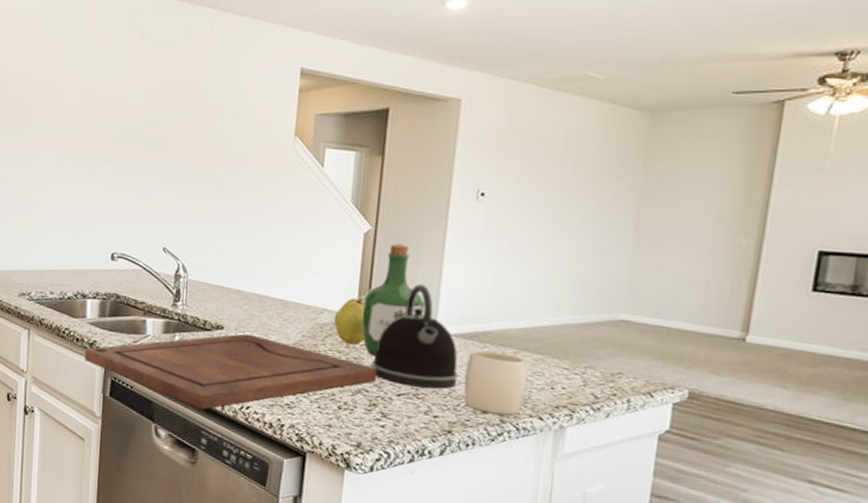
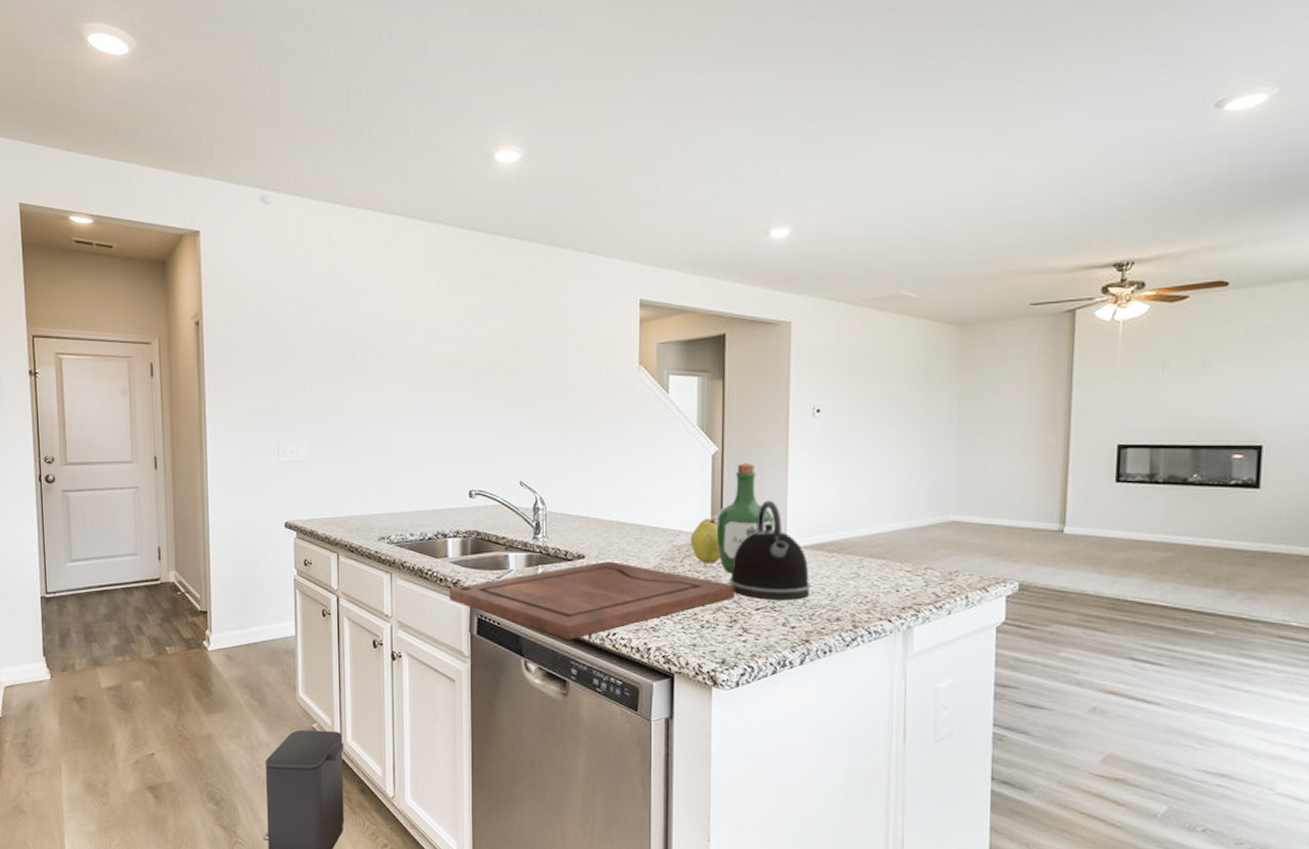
mug: present [463,350,528,416] -> none [816,559,875,620]

